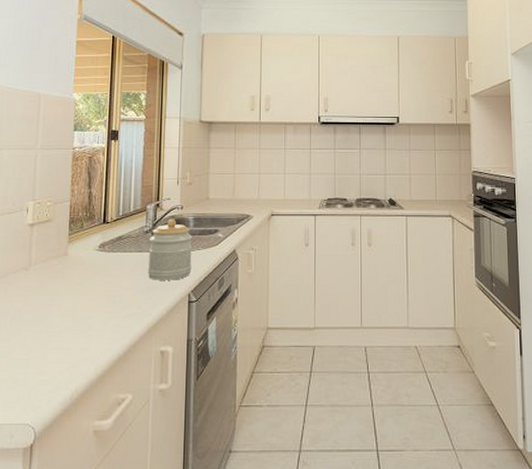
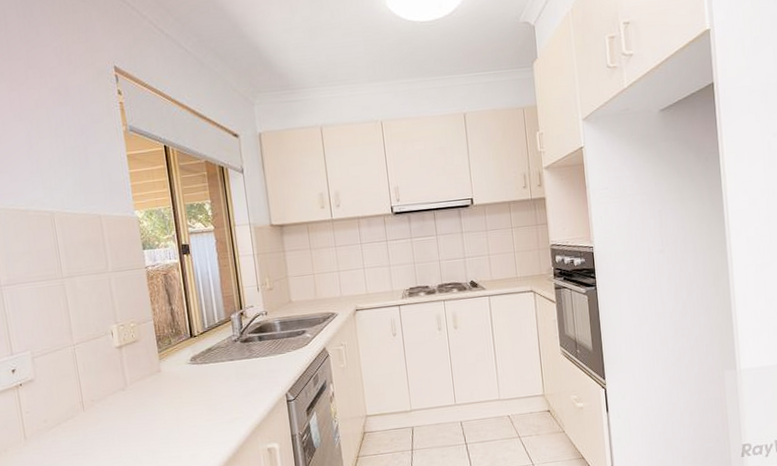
jar: present [147,218,192,280] -> none [238,325,285,385]

